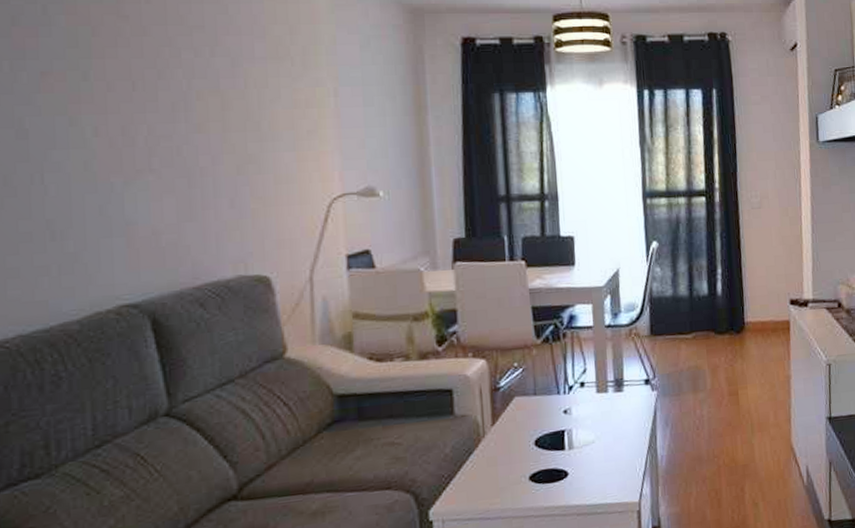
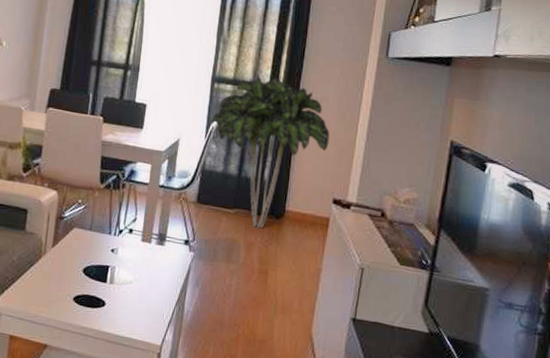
indoor plant: none [650,182,777,348] -> present [210,76,330,229]

